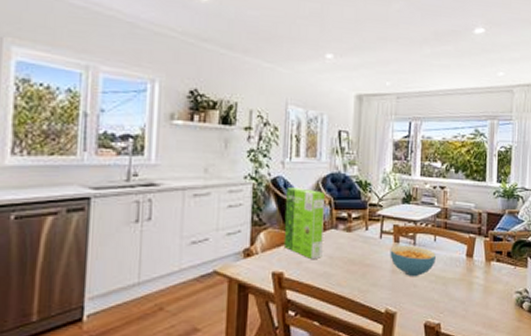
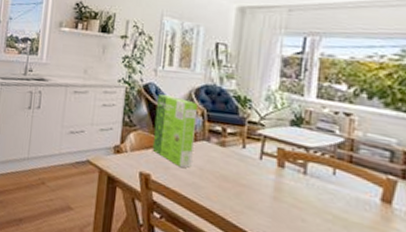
cereal bowl: present [390,245,436,277] -> none [271,170,334,211]

